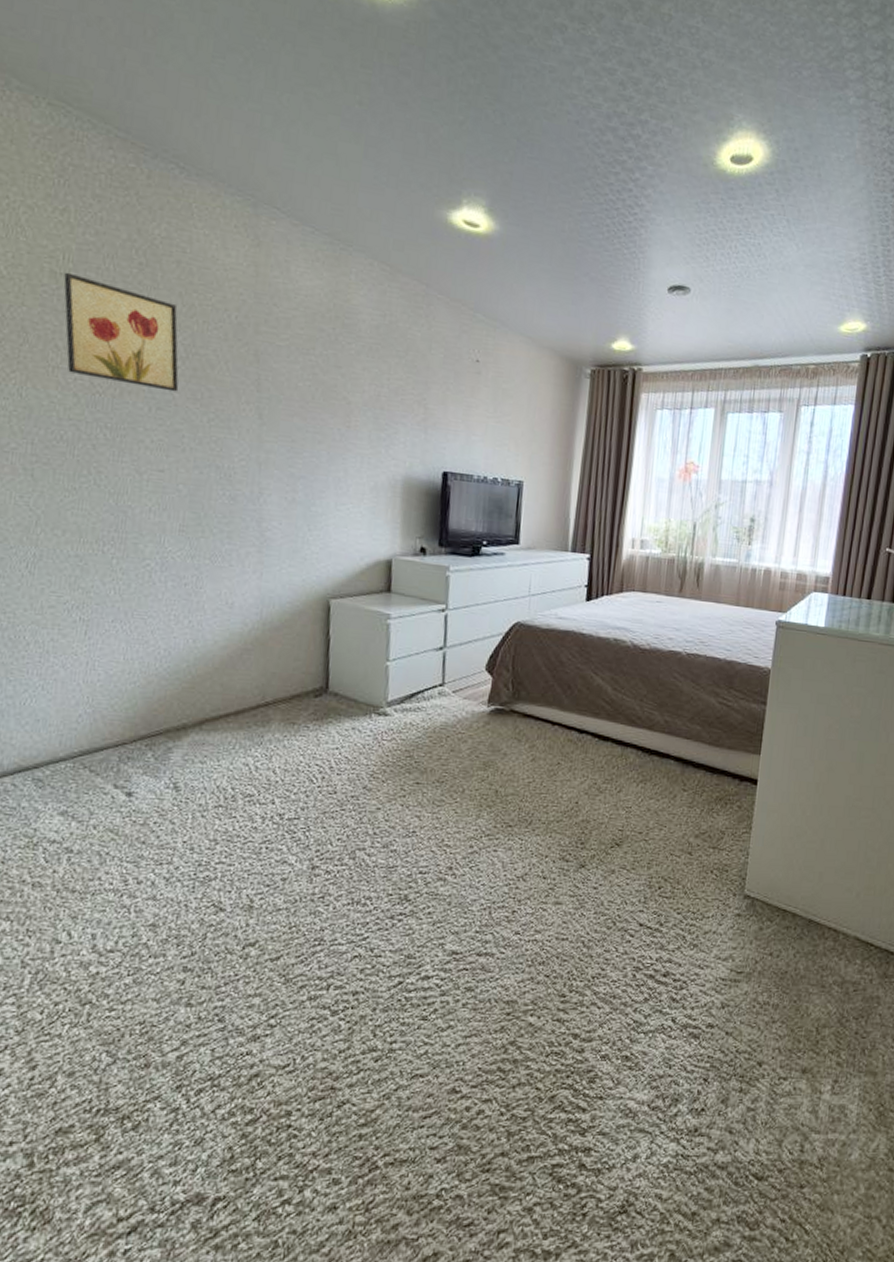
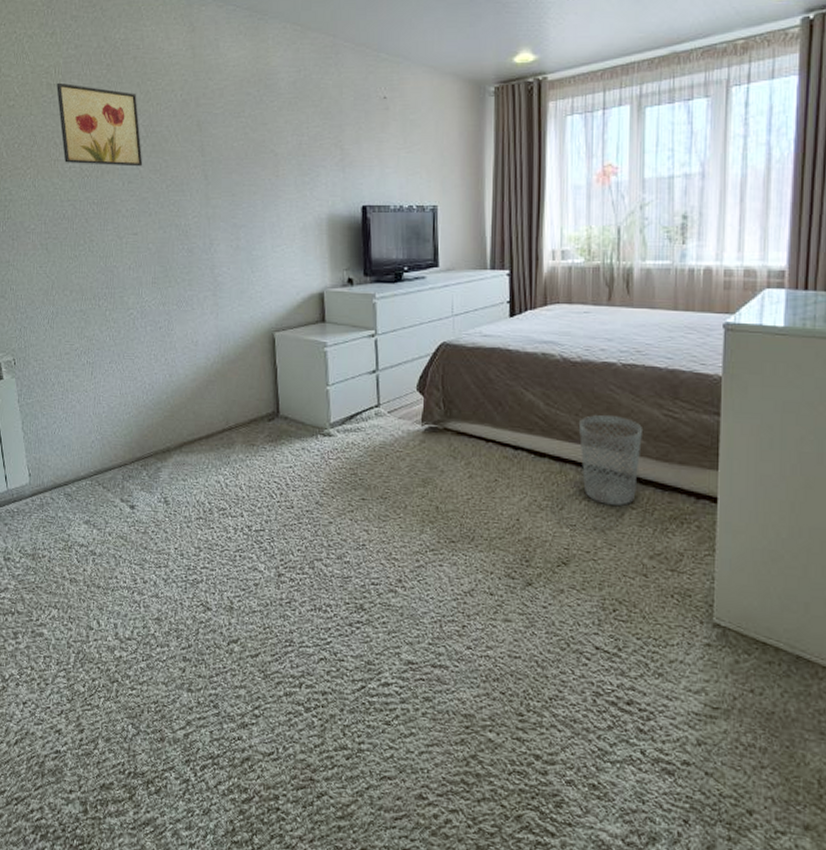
wastebasket: none [641,701,699,788] -> present [579,415,642,506]

